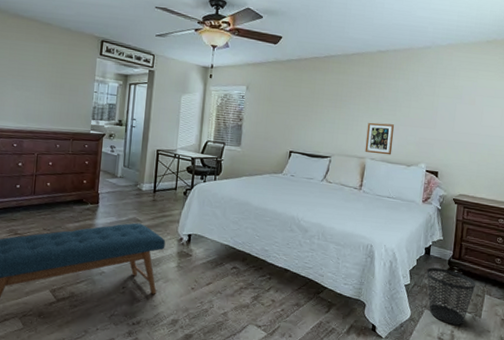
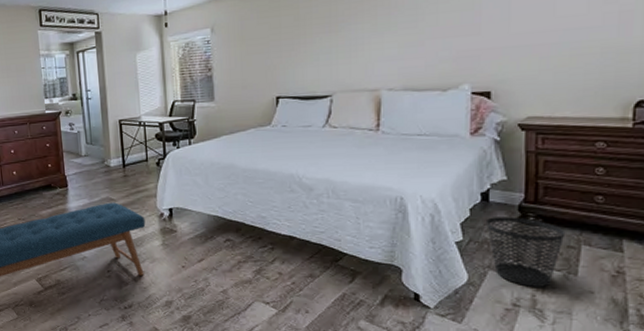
picture frame: present [364,122,395,155] -> none [378,39,418,82]

